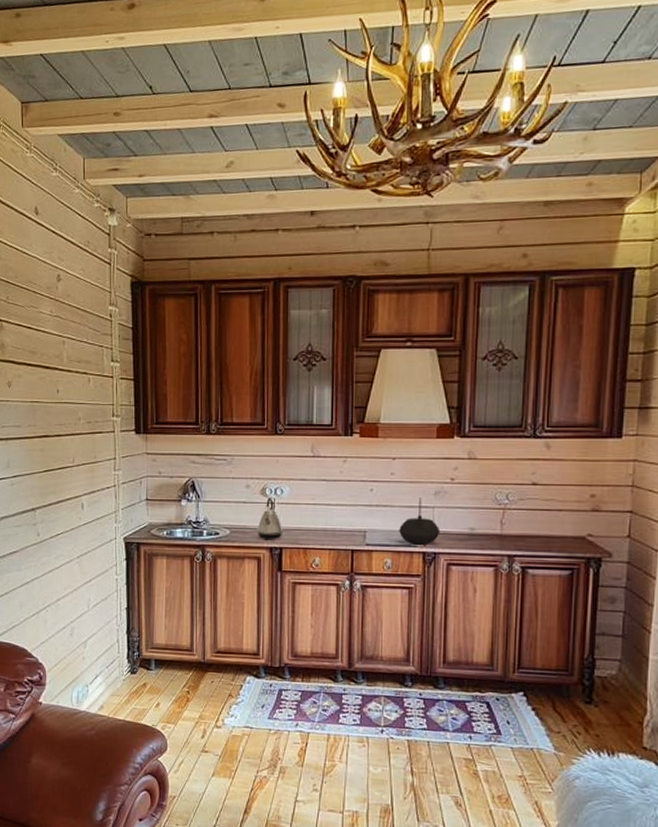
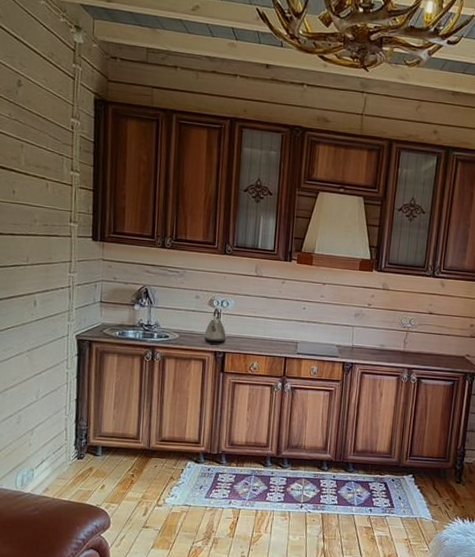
teapot: present [399,497,441,546] -> none [325,317,358,357]

